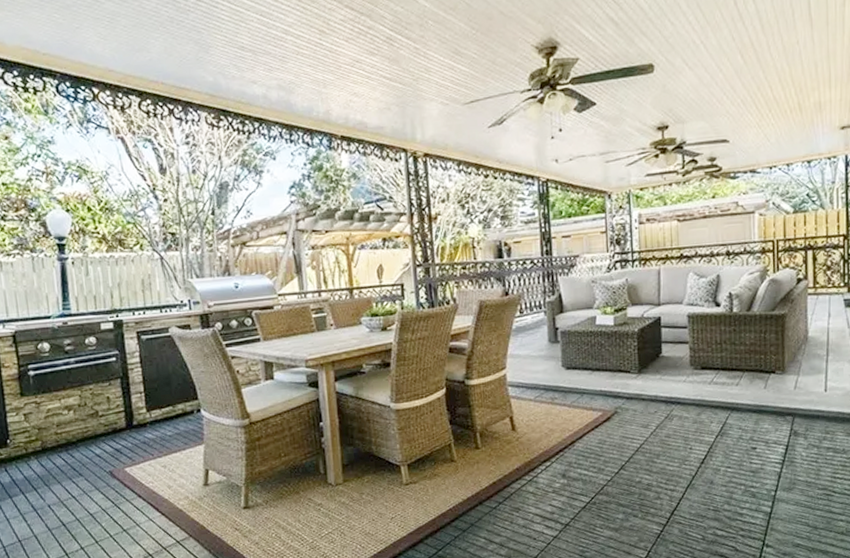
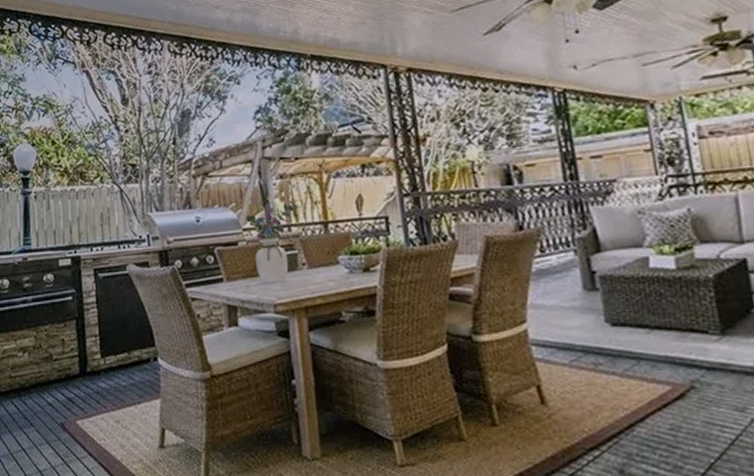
bouquet: none [281,264,328,341] -> present [246,195,299,283]

